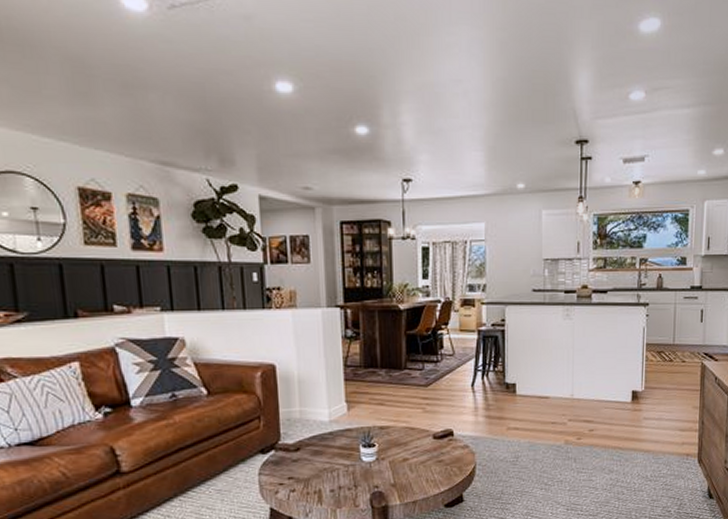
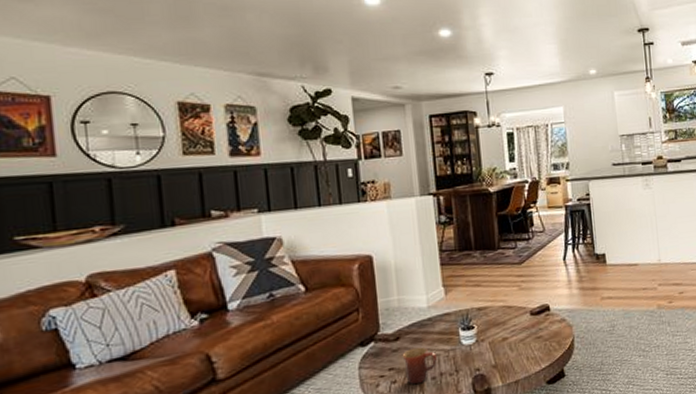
mug: none [301,459,337,495] -> present [402,346,438,385]

